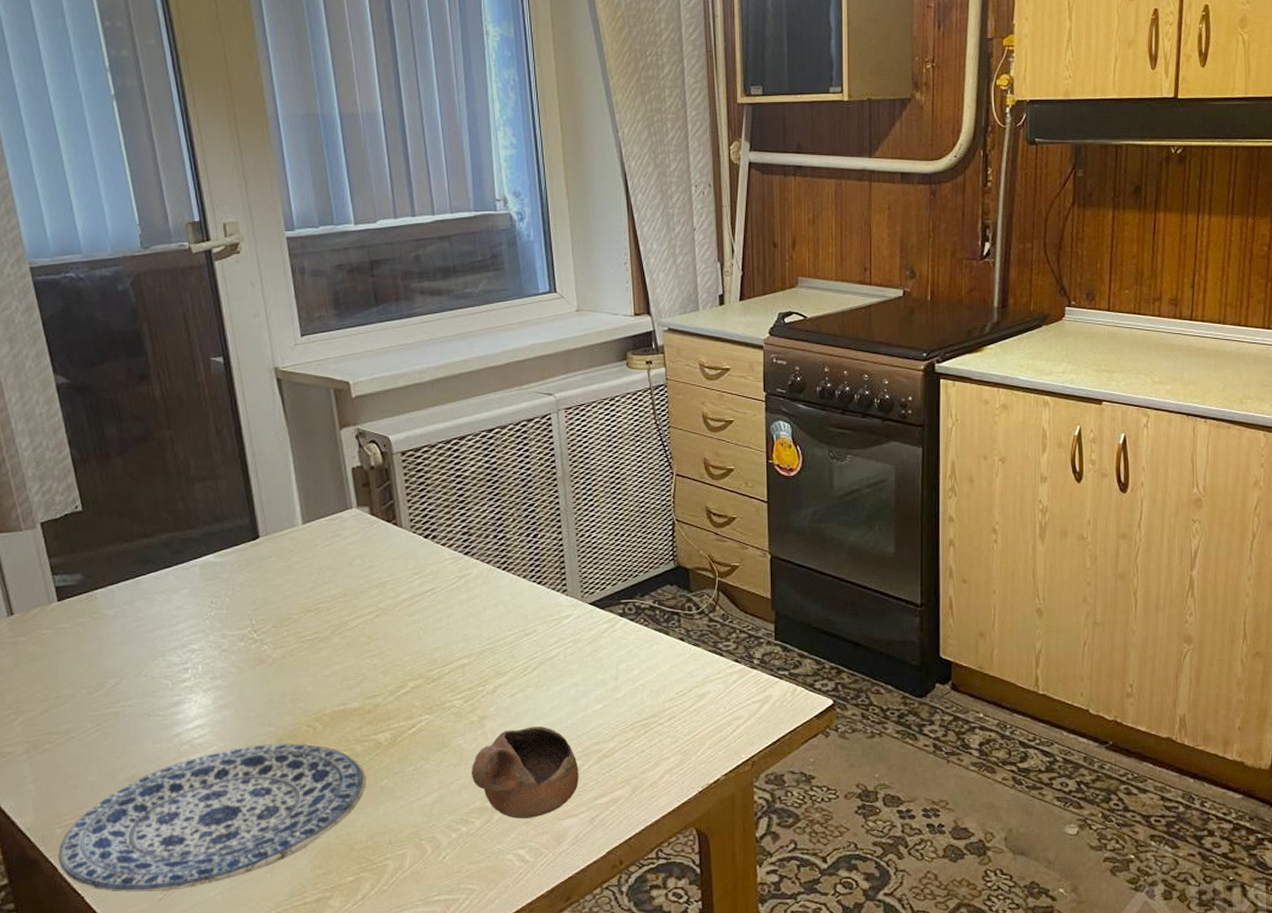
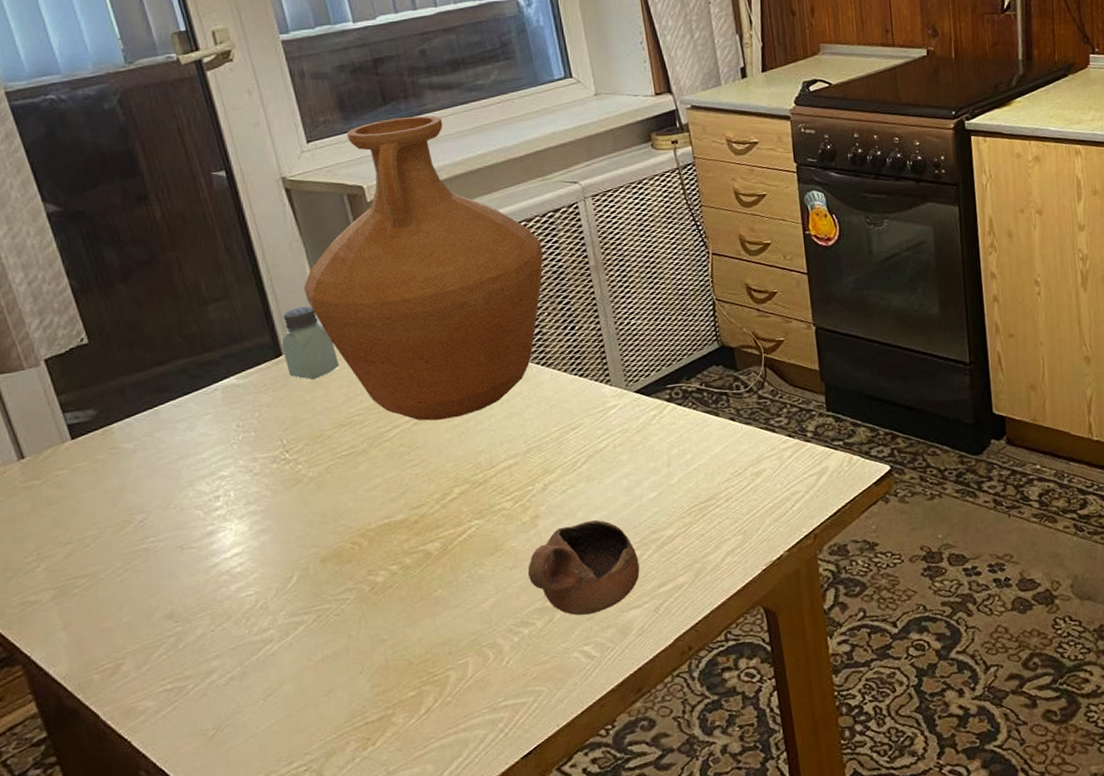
plate: present [58,744,366,893] -> none [98,562,420,733]
saltshaker: none [260,493,312,565] -> present [281,306,340,380]
vase: none [286,318,514,615] -> present [304,115,544,421]

